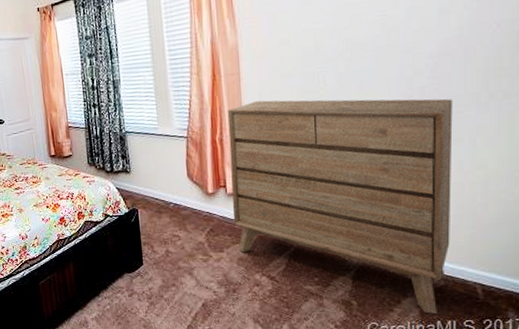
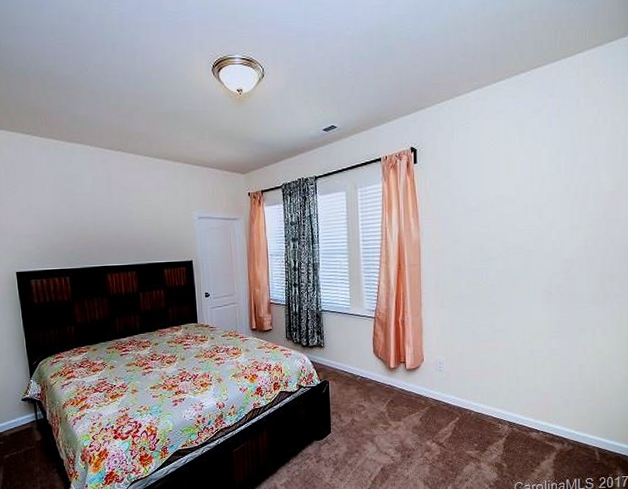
dresser: present [227,98,453,314] -> none [409,289,580,473]

